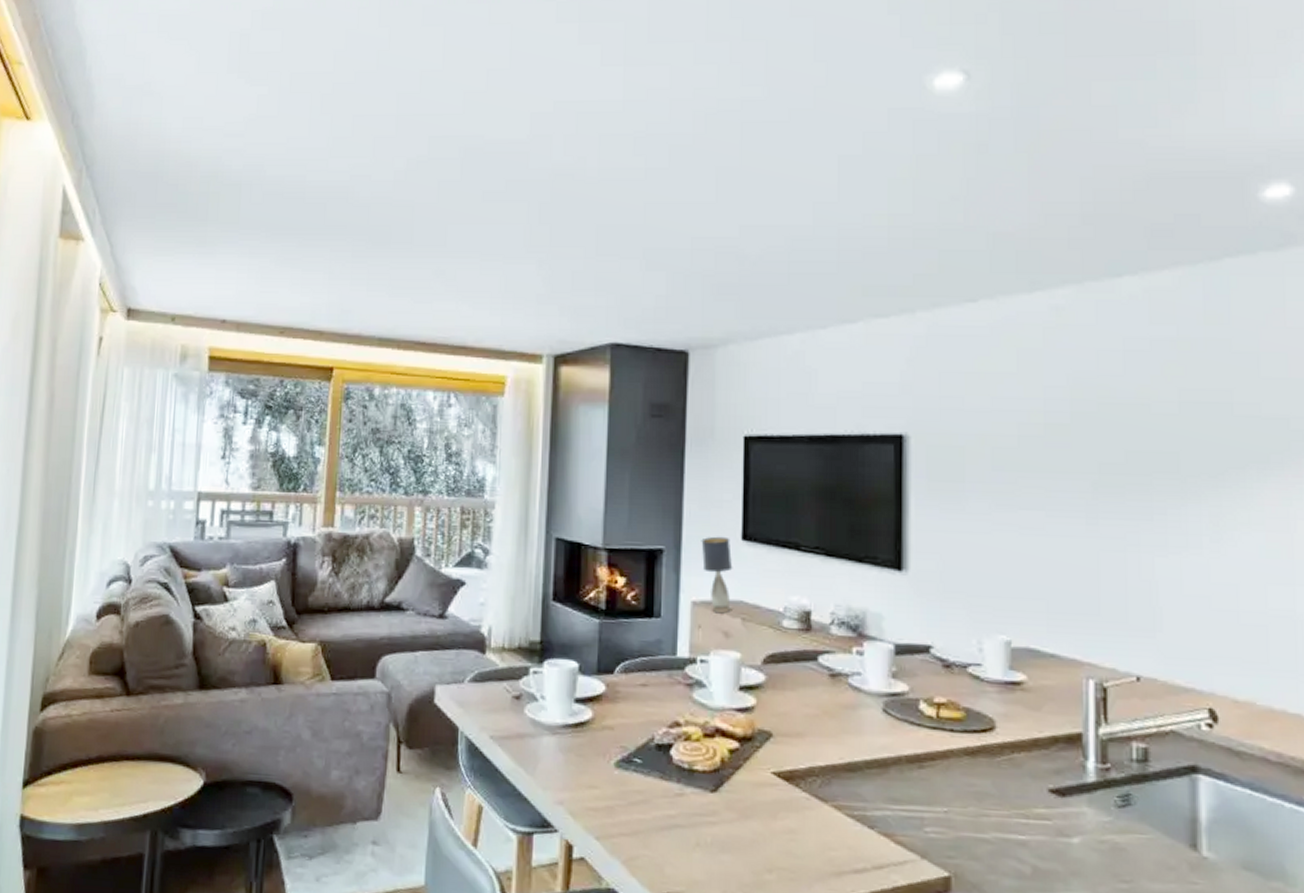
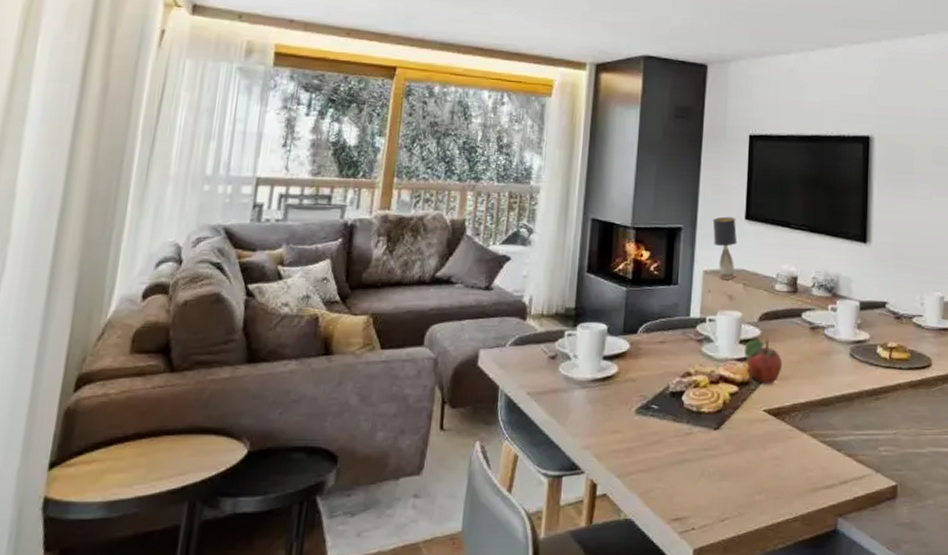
fruit: none [746,686,795,742] -> present [744,339,783,385]

